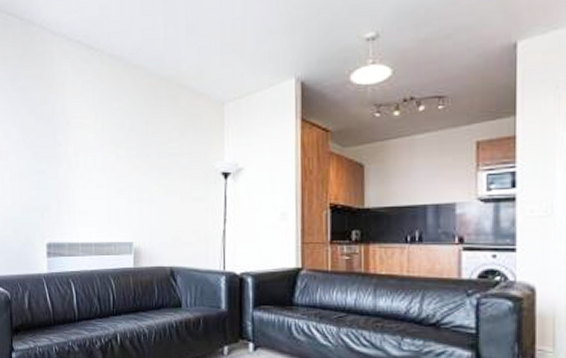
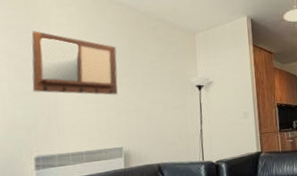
writing board: none [46,102,131,179] -> present [31,31,118,95]

